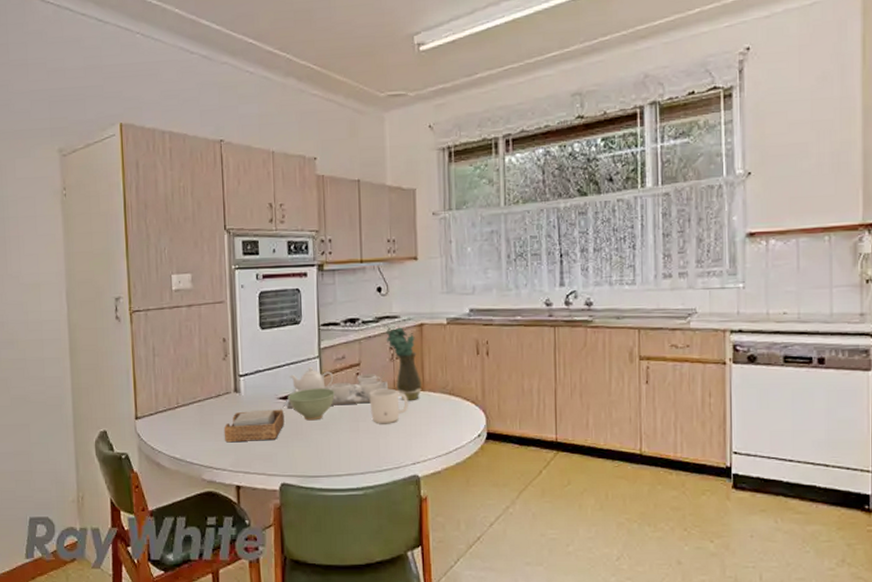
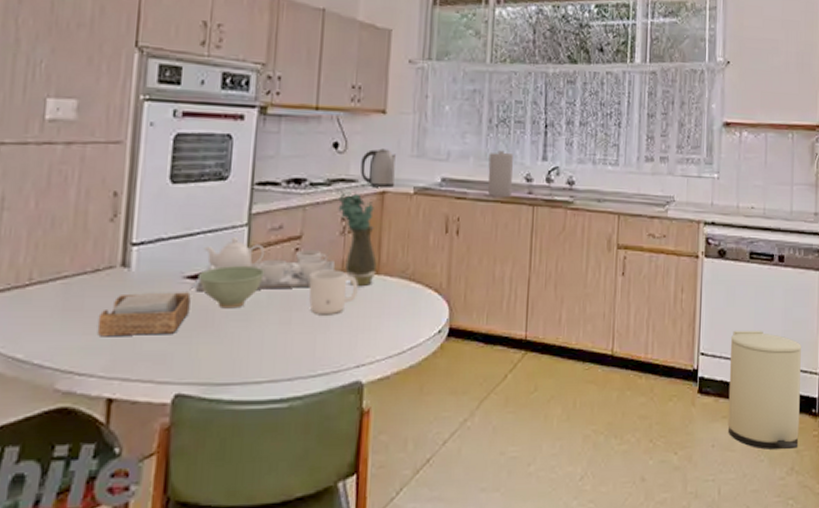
kettle: none [401,289,431,322] -> present [360,148,396,189]
paper towel holder: none [510,281,534,322] -> present [487,150,513,198]
pedal bin: none [766,430,850,542] -> present [728,330,801,449]

